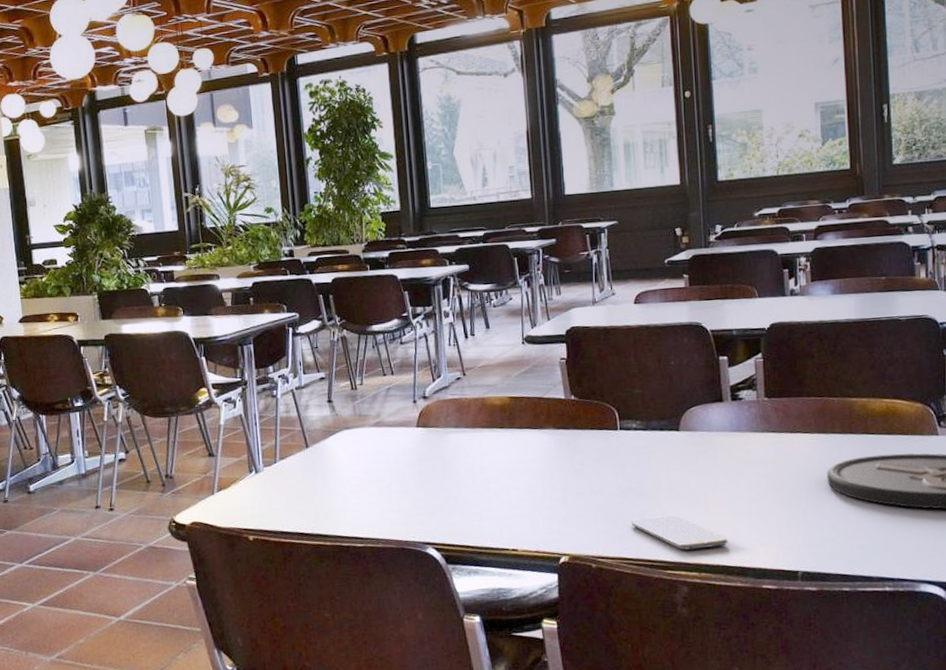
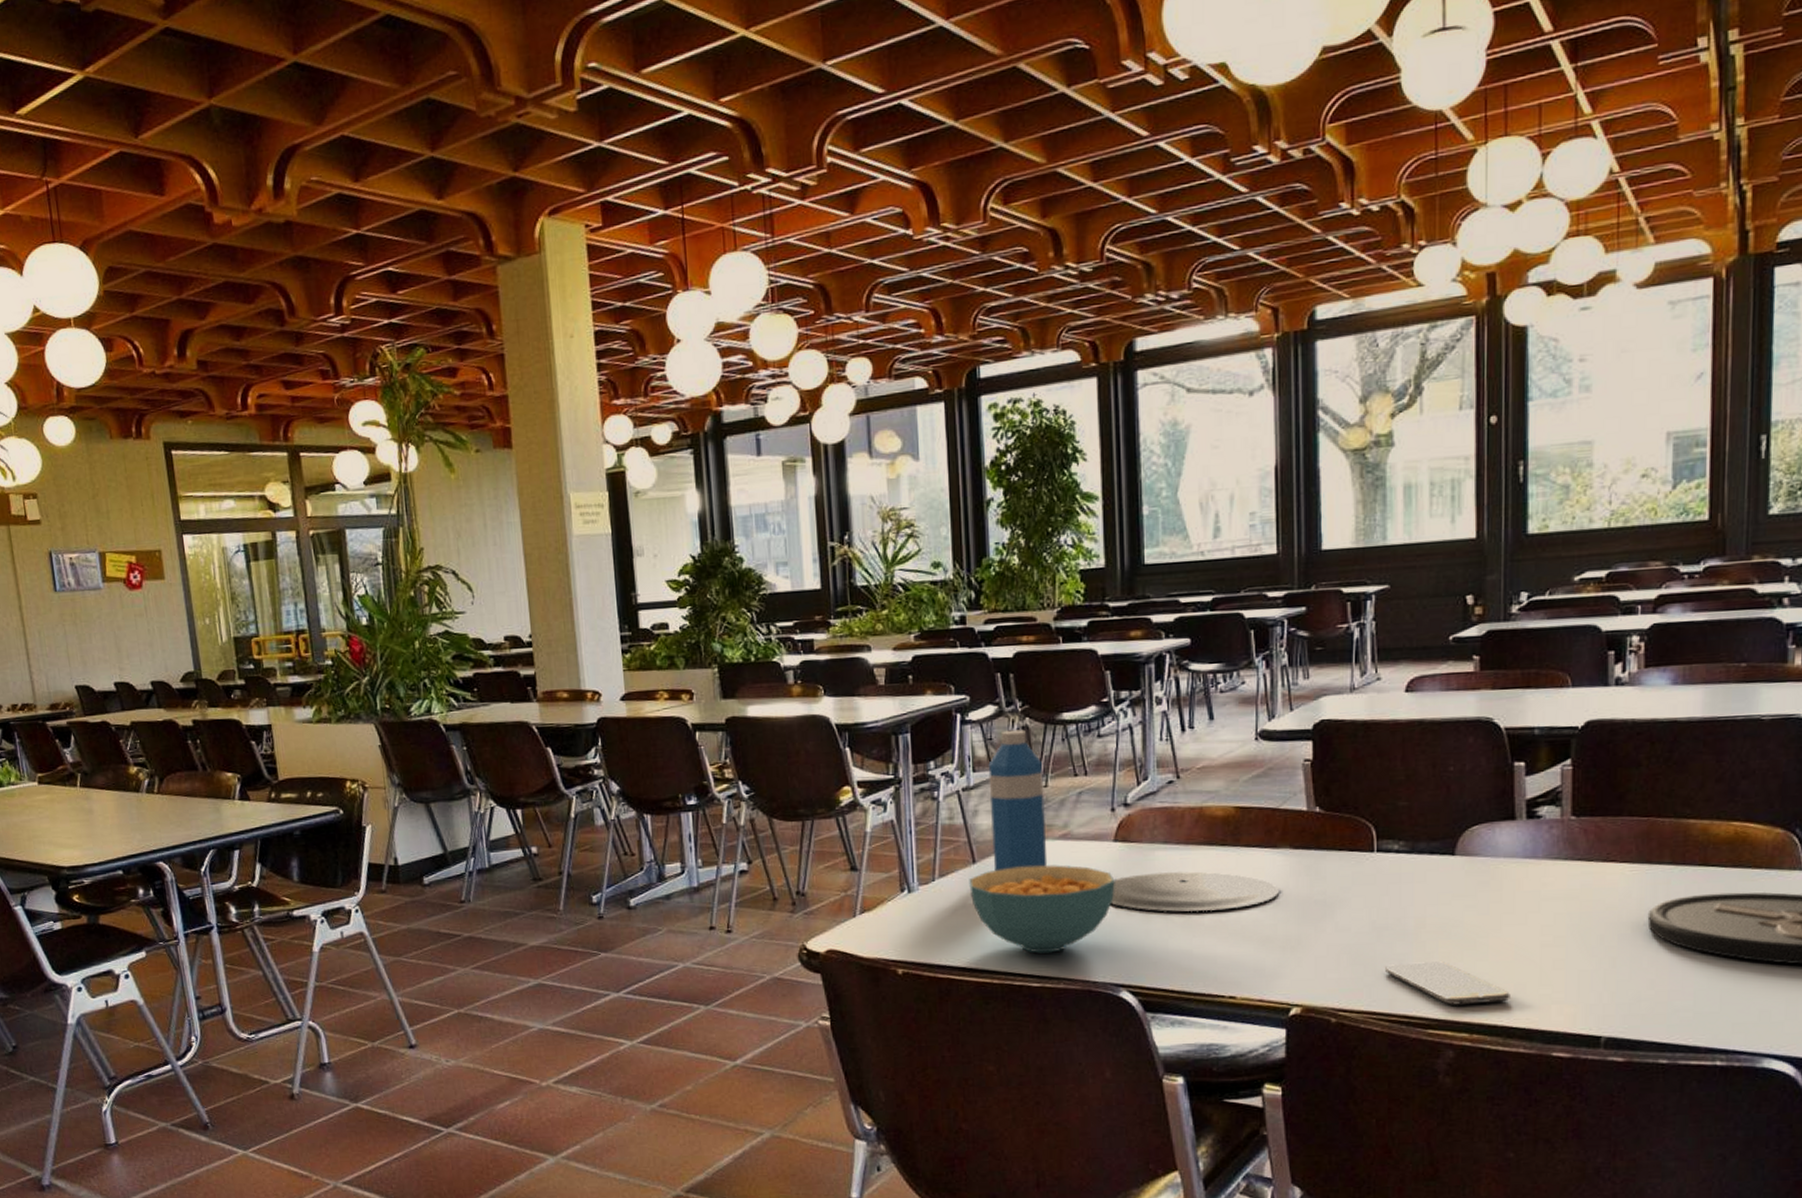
cereal bowl: none [304,447,419,519] -> present [969,865,1115,953]
water bottle: none [315,339,365,454] -> present [988,729,1048,872]
plate: none [416,449,547,483] -> present [1111,871,1279,912]

